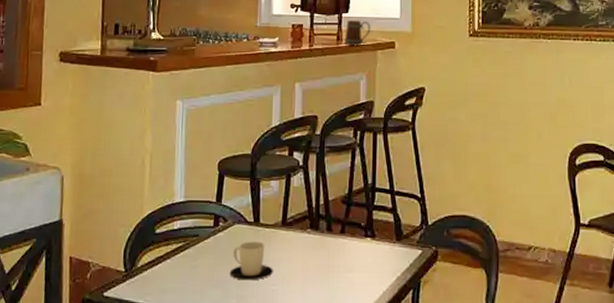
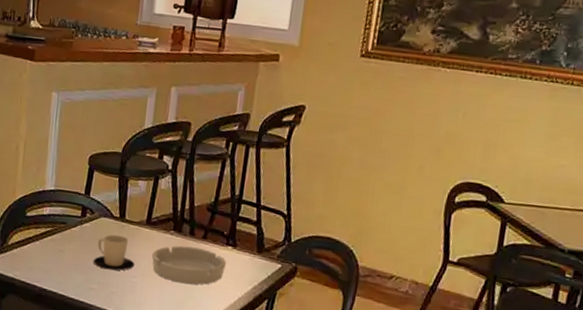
ashtray: none [290,244,368,285] -> present [151,245,227,285]
beer mug: present [345,19,370,46] -> none [226,27,256,55]

